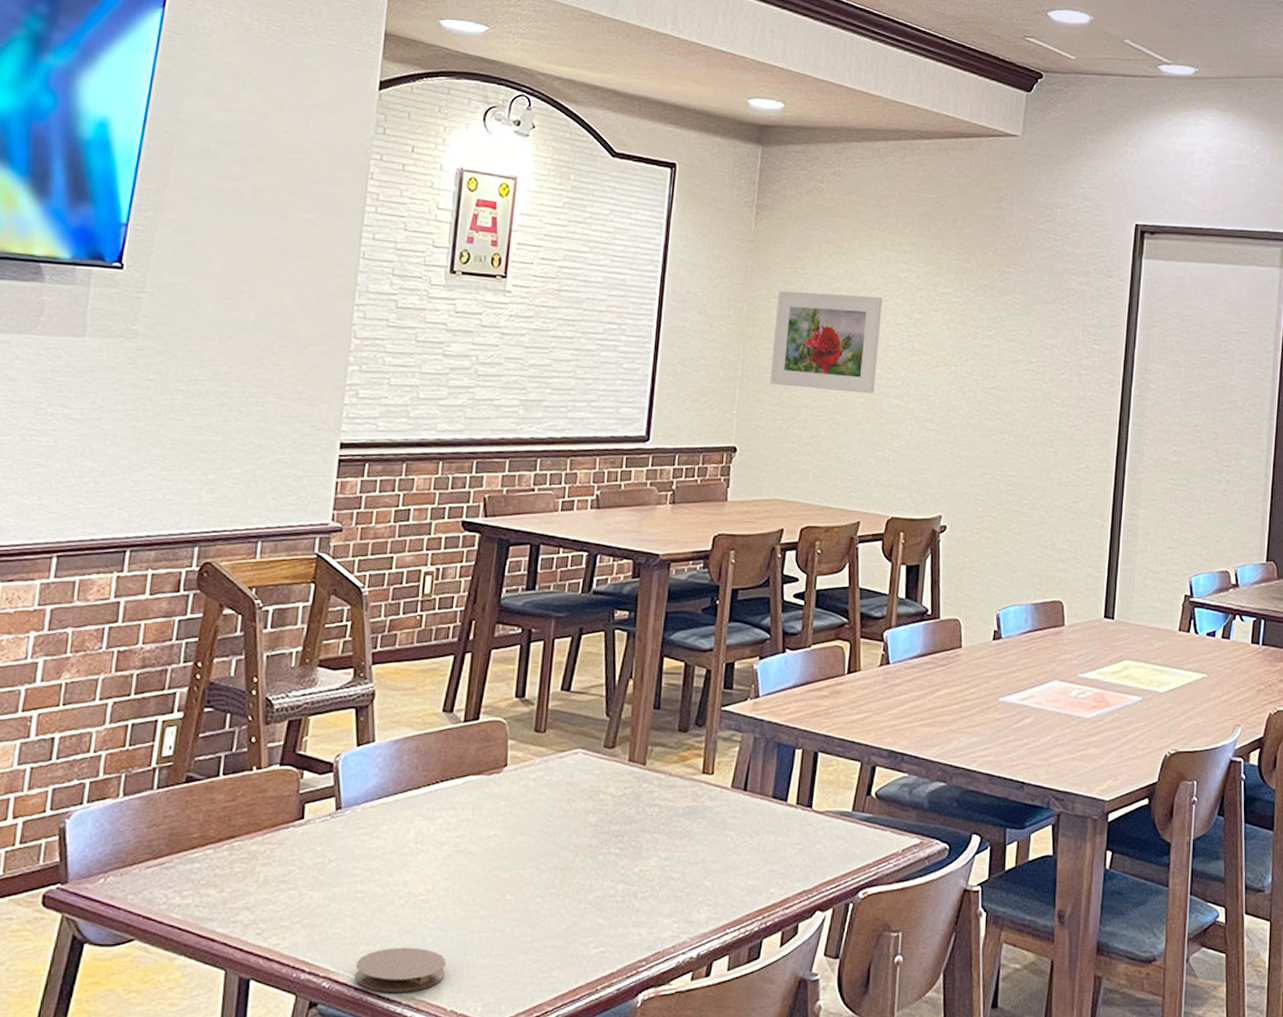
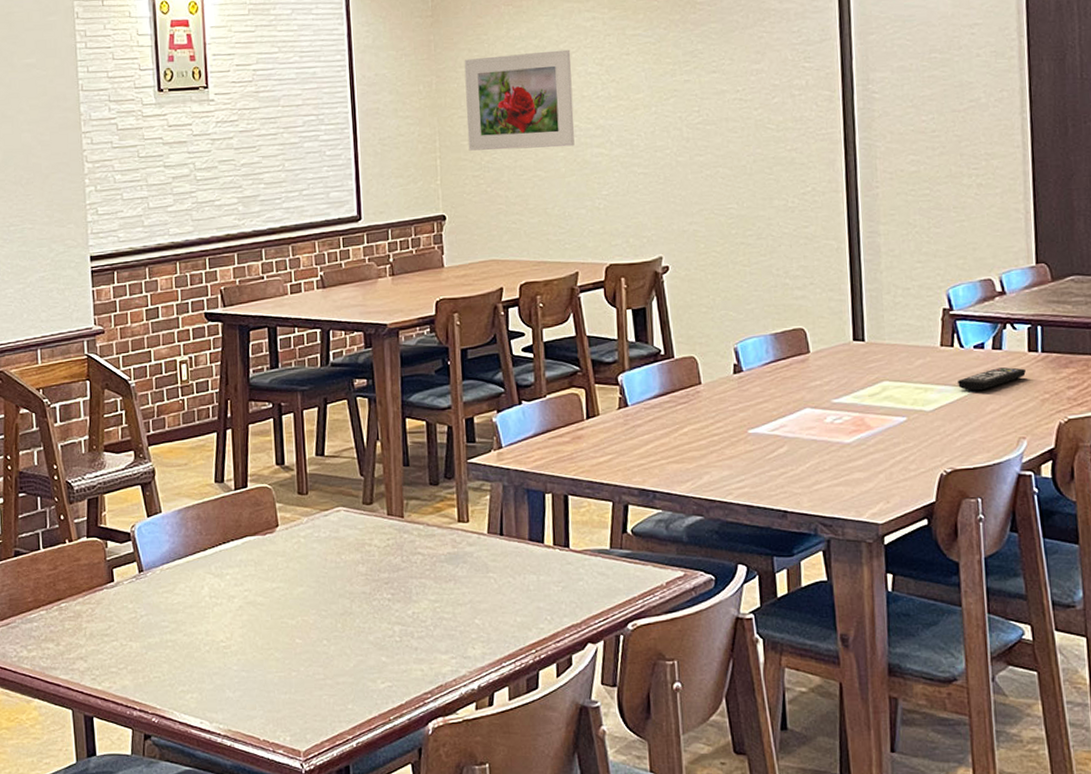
coaster: present [354,947,447,992] -> none [177,686,254,725]
remote control: none [1188,656,1247,677] -> present [957,367,1026,391]

